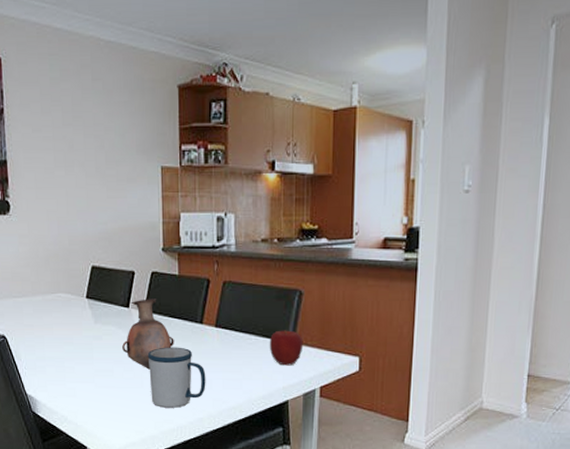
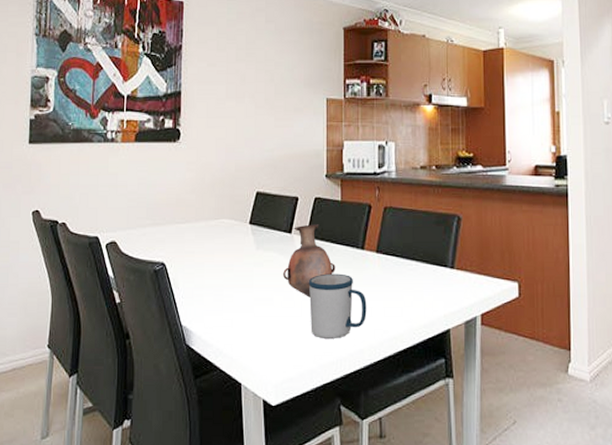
apple: present [269,330,304,366] -> none [429,255,463,292]

